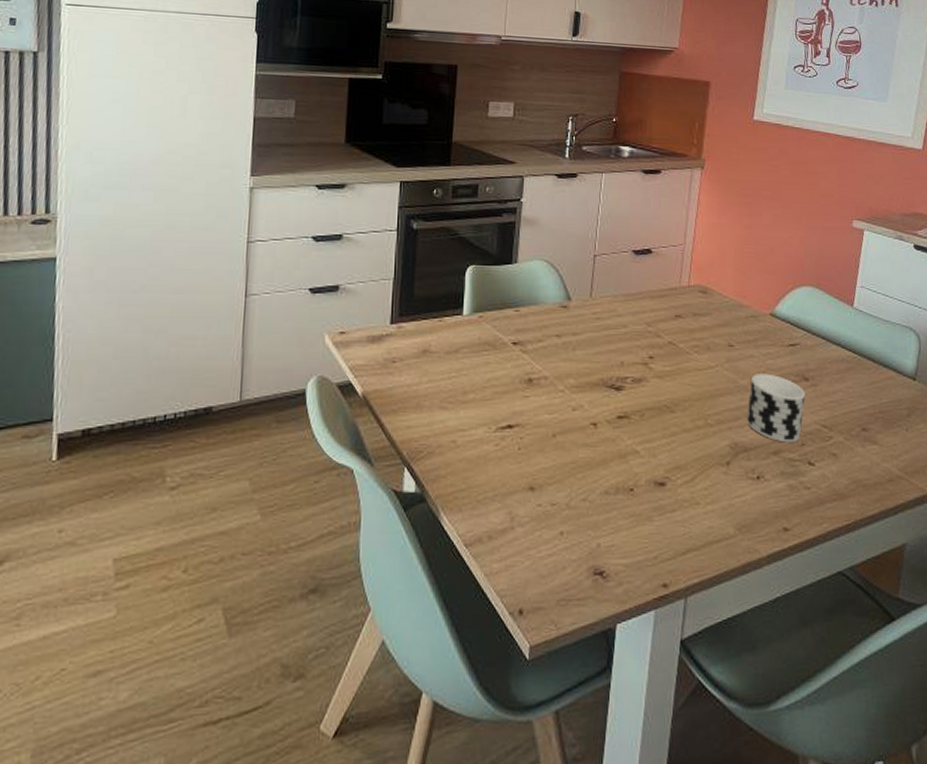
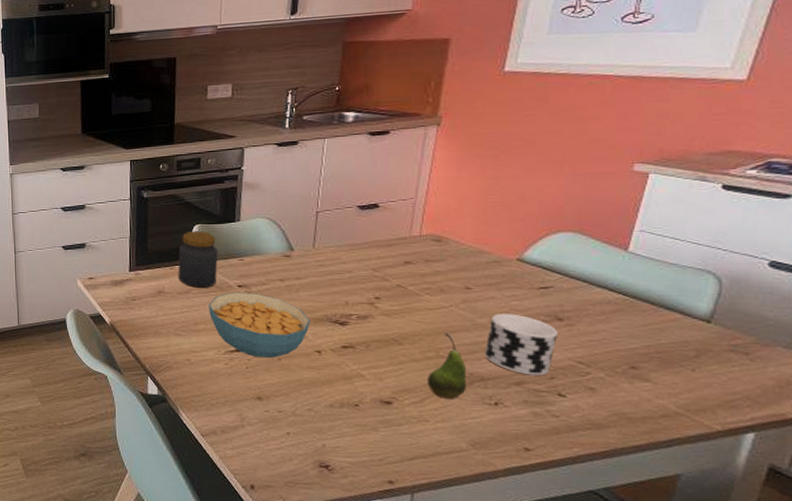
jar: none [447,273,492,345] -> present [178,230,218,288]
cereal bowl: none [480,352,587,434] -> present [209,293,311,358]
fruit: none [697,396,733,475] -> present [426,332,467,399]

